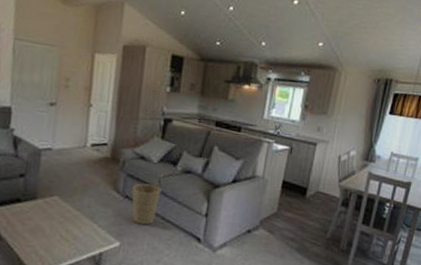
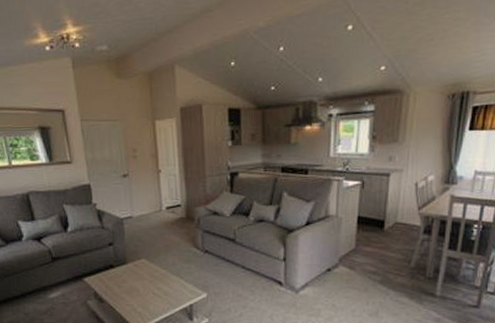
basket: present [132,180,162,225] -> none [211,233,238,276]

